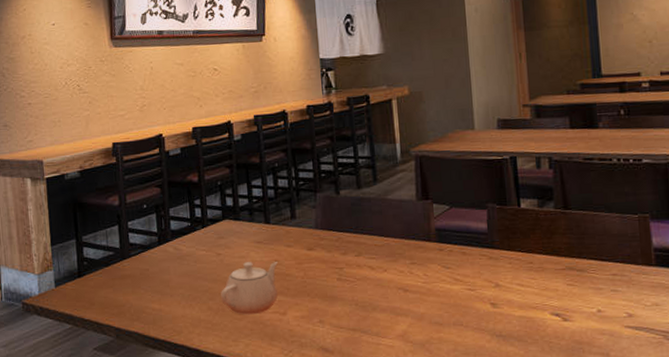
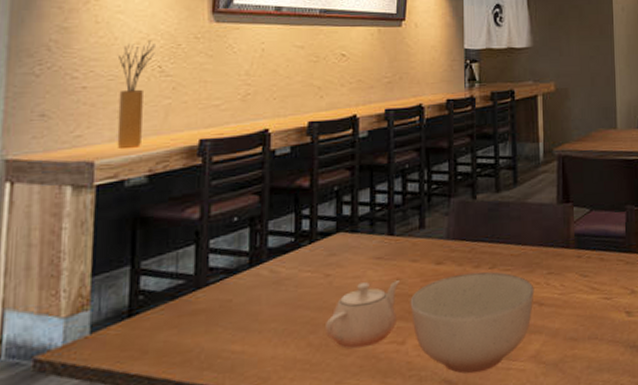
vase: none [49,65,74,150] -> present [117,40,155,148]
bowl: none [287,258,399,345] -> present [410,271,534,374]

